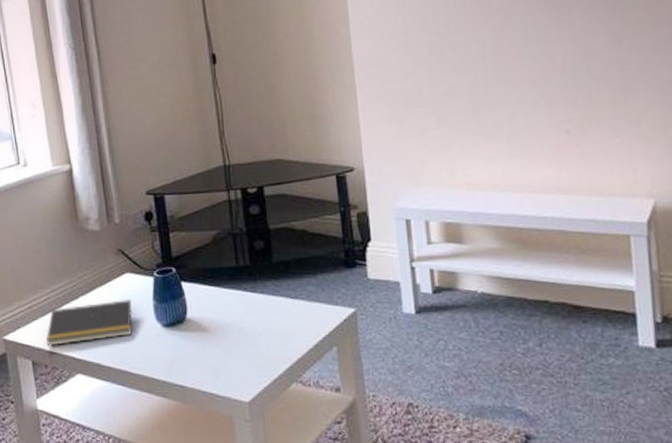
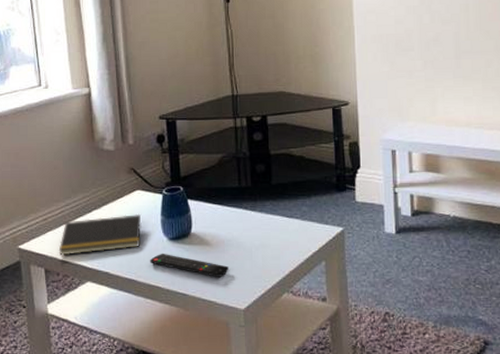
remote control: none [143,341,230,367] -> present [150,253,229,277]

